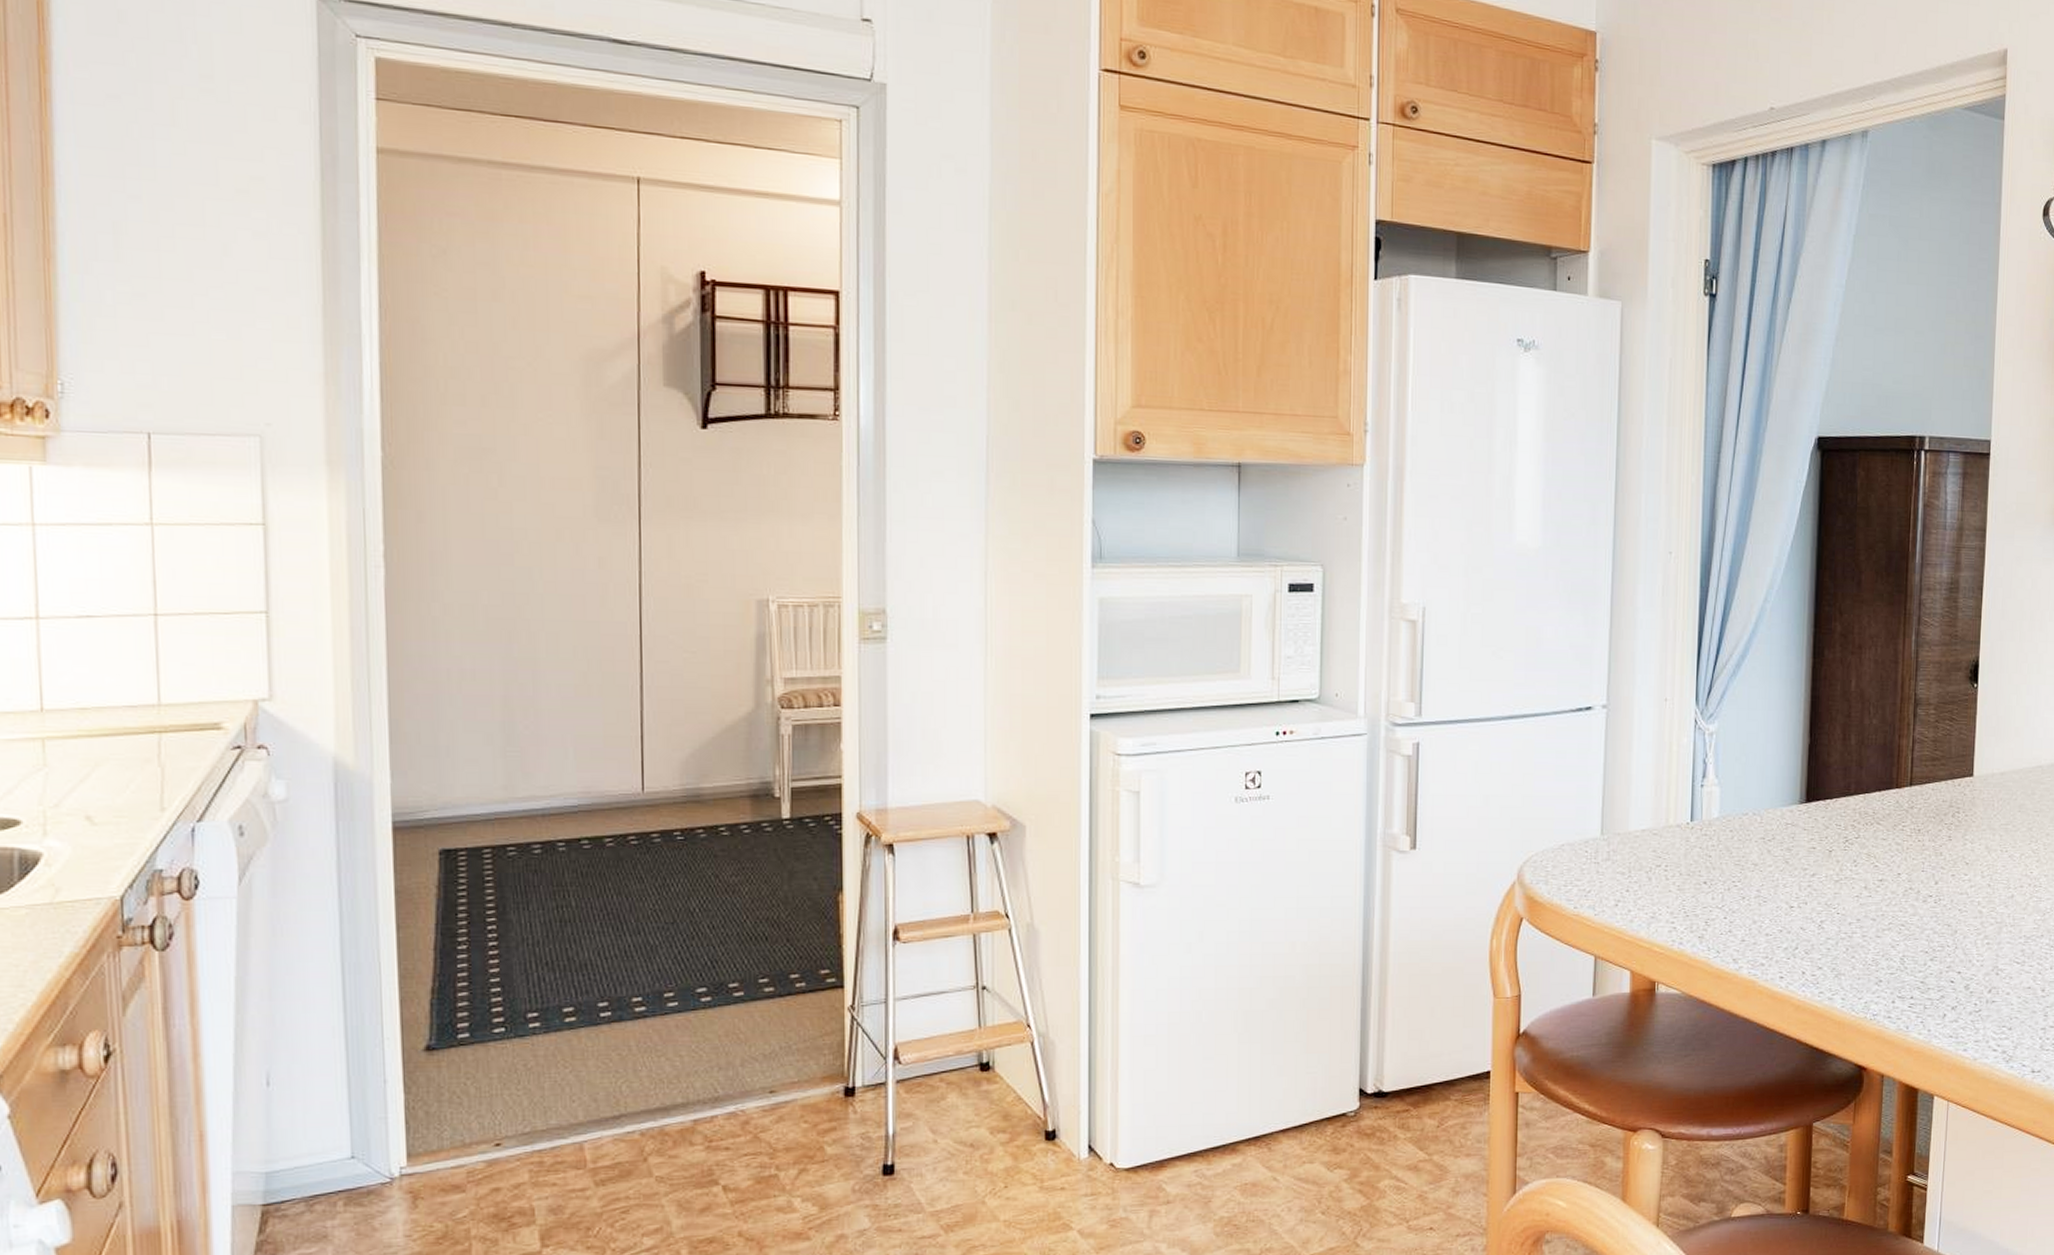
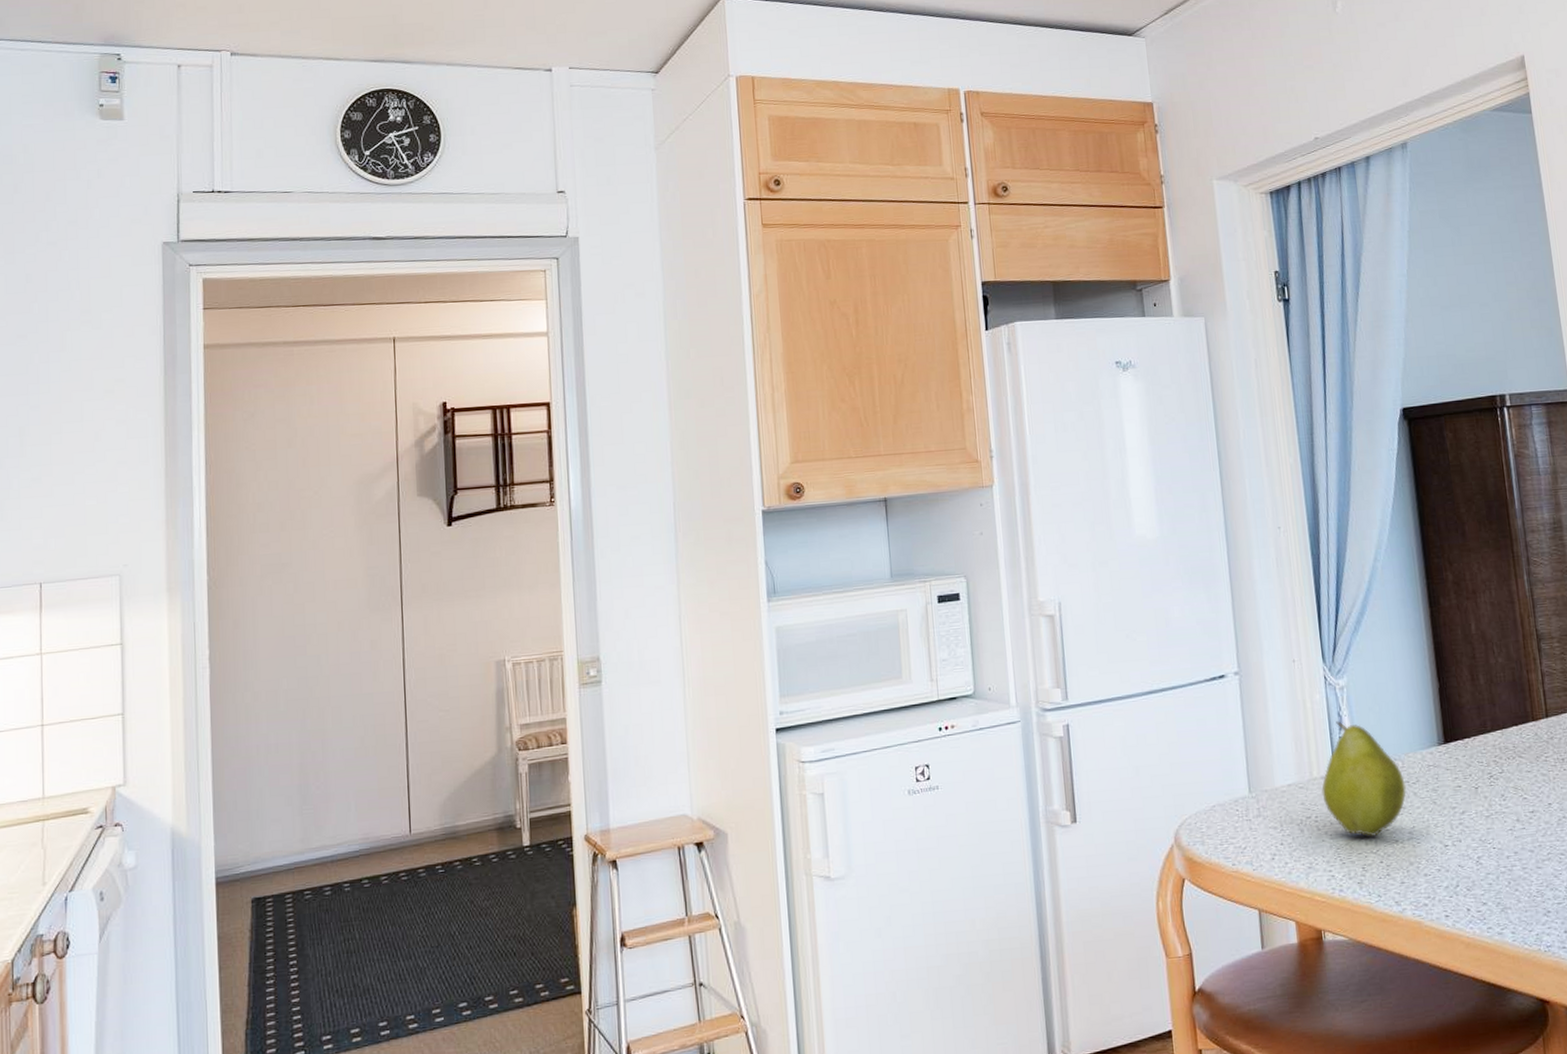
fruit: none [1675,768,1761,892] -> present [1321,721,1407,837]

